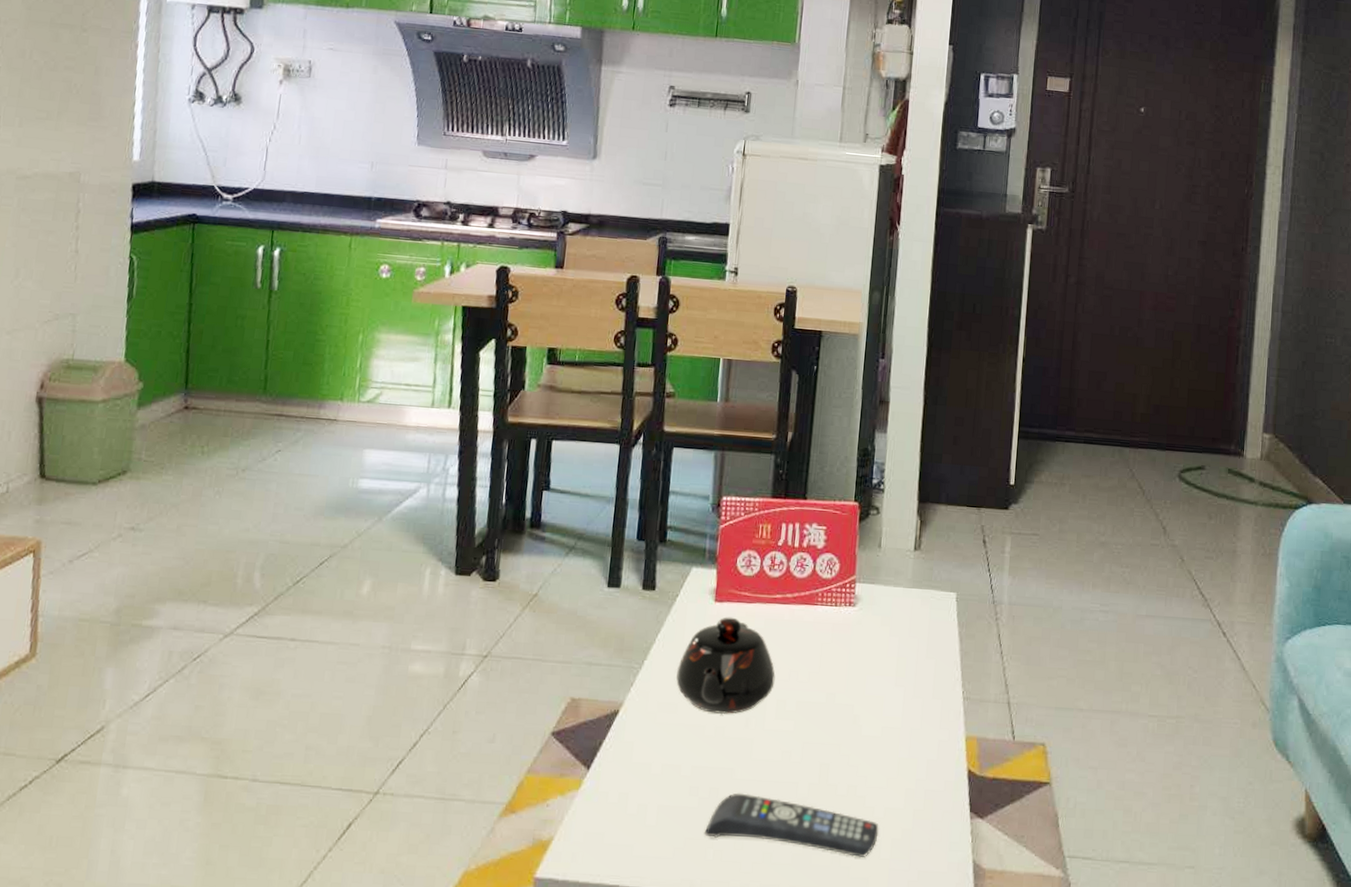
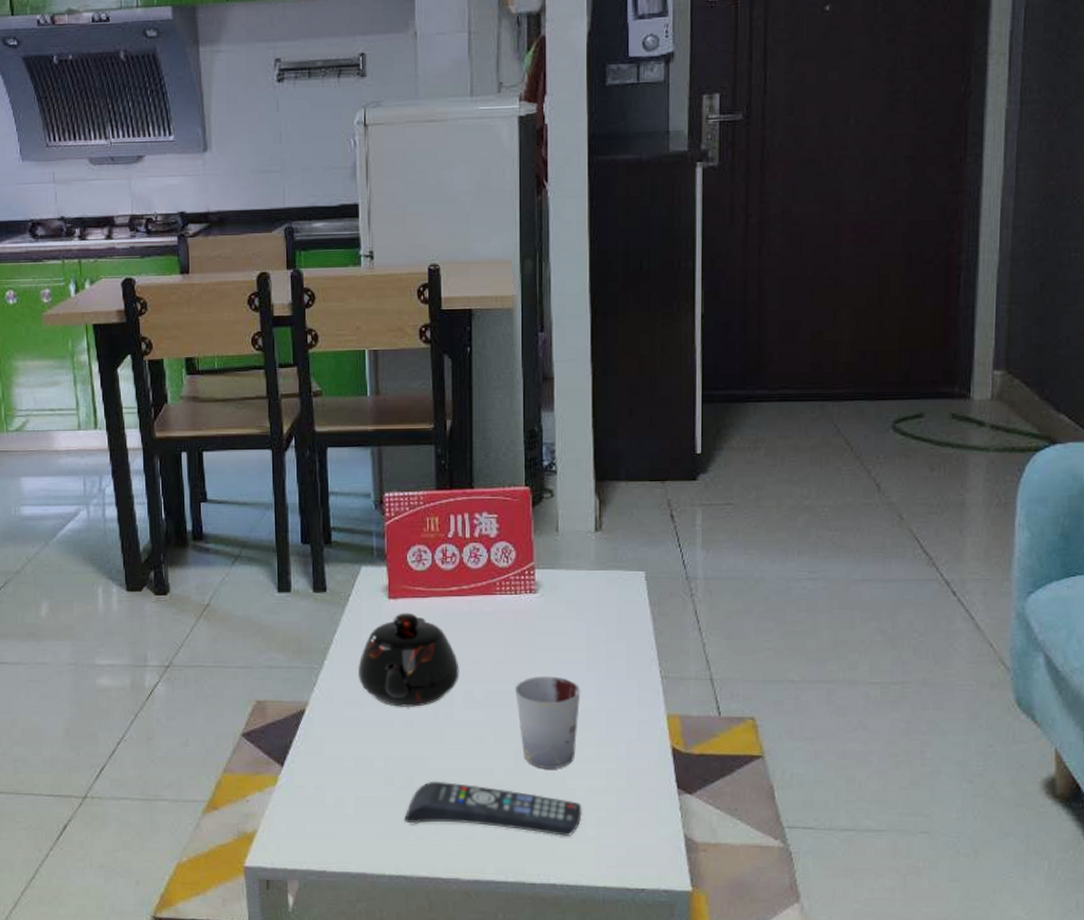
cup: none [825,690,888,786] -> present [514,676,581,769]

